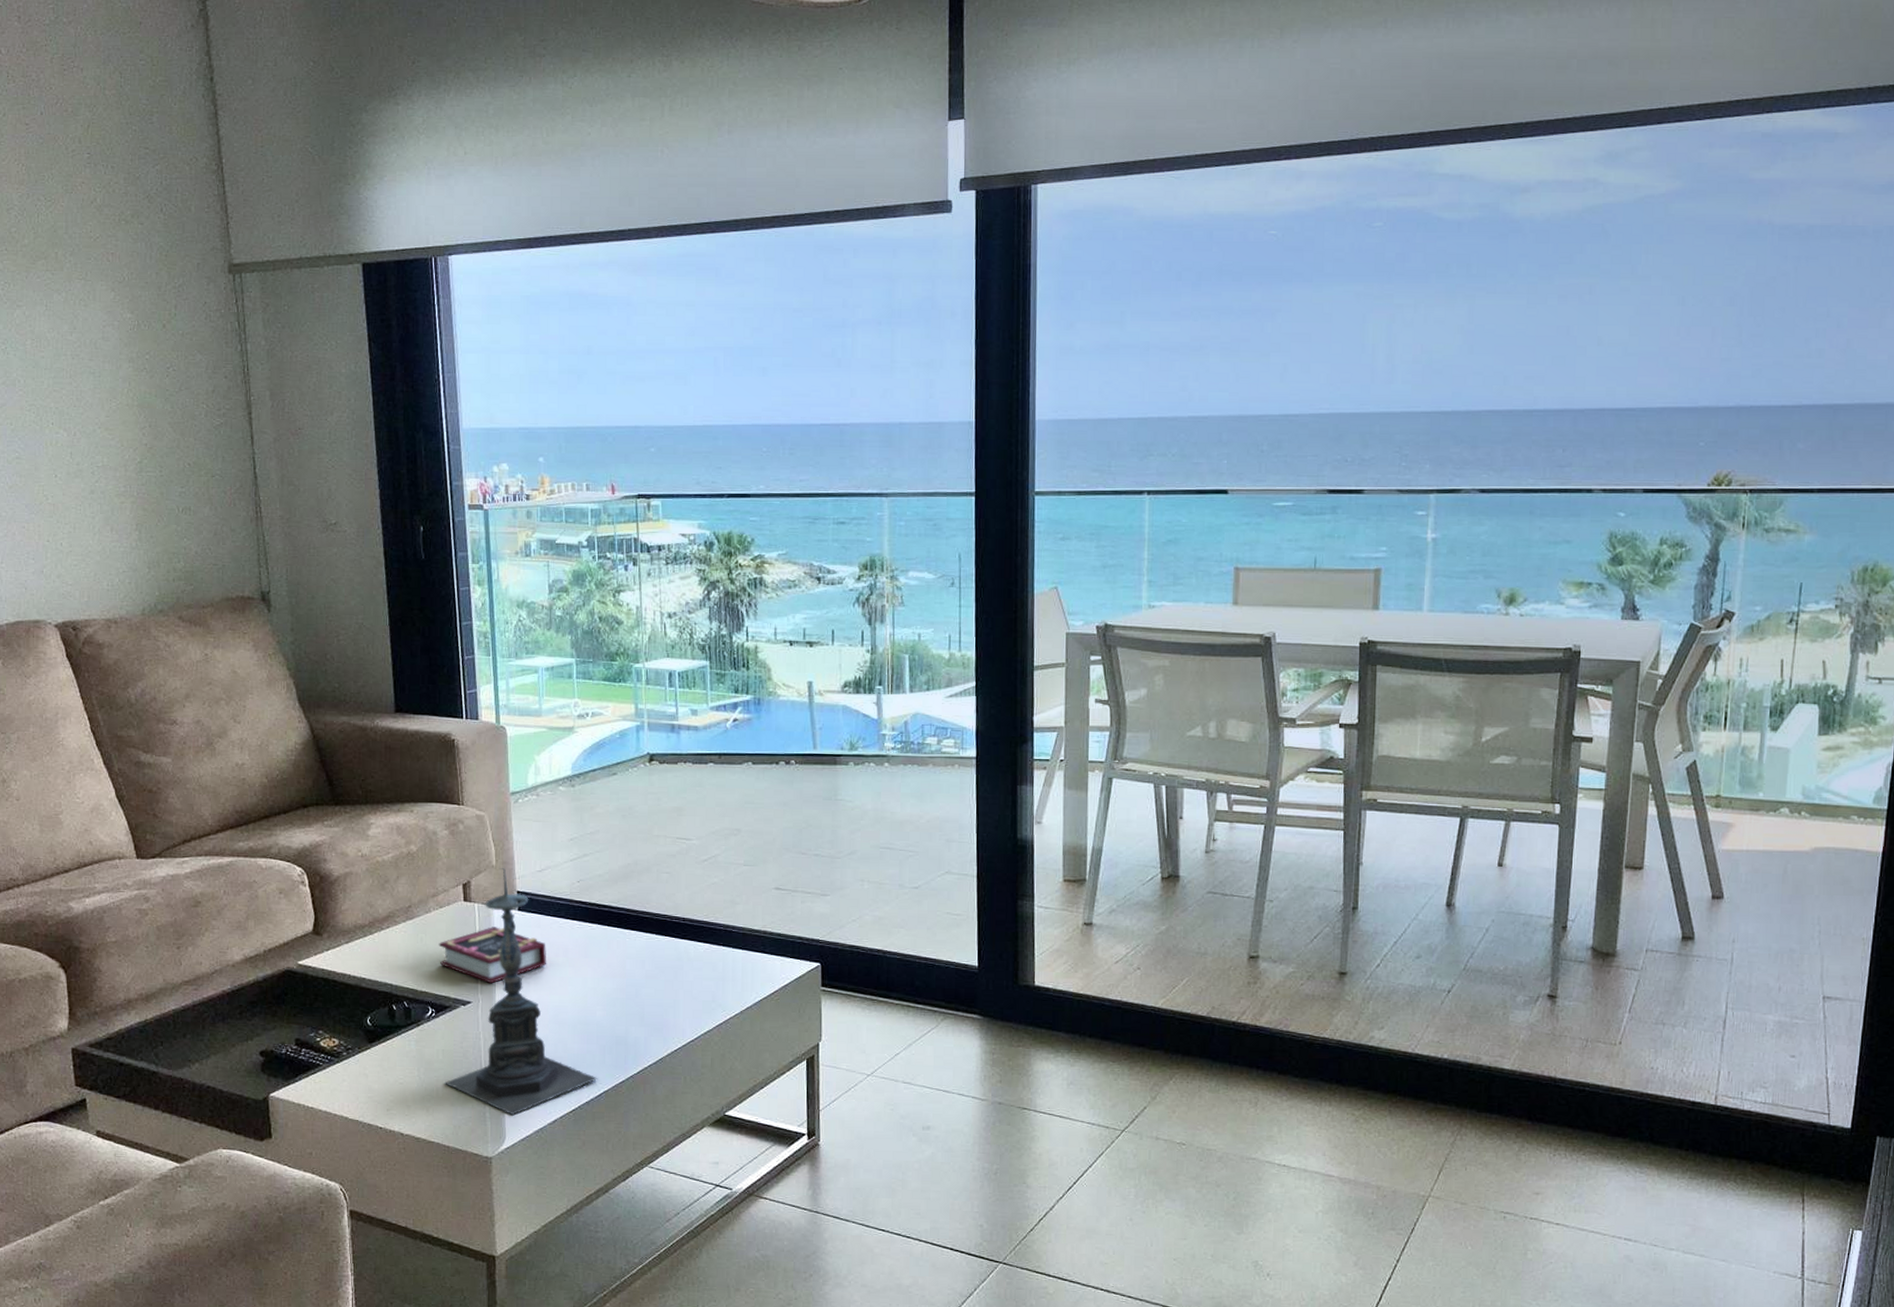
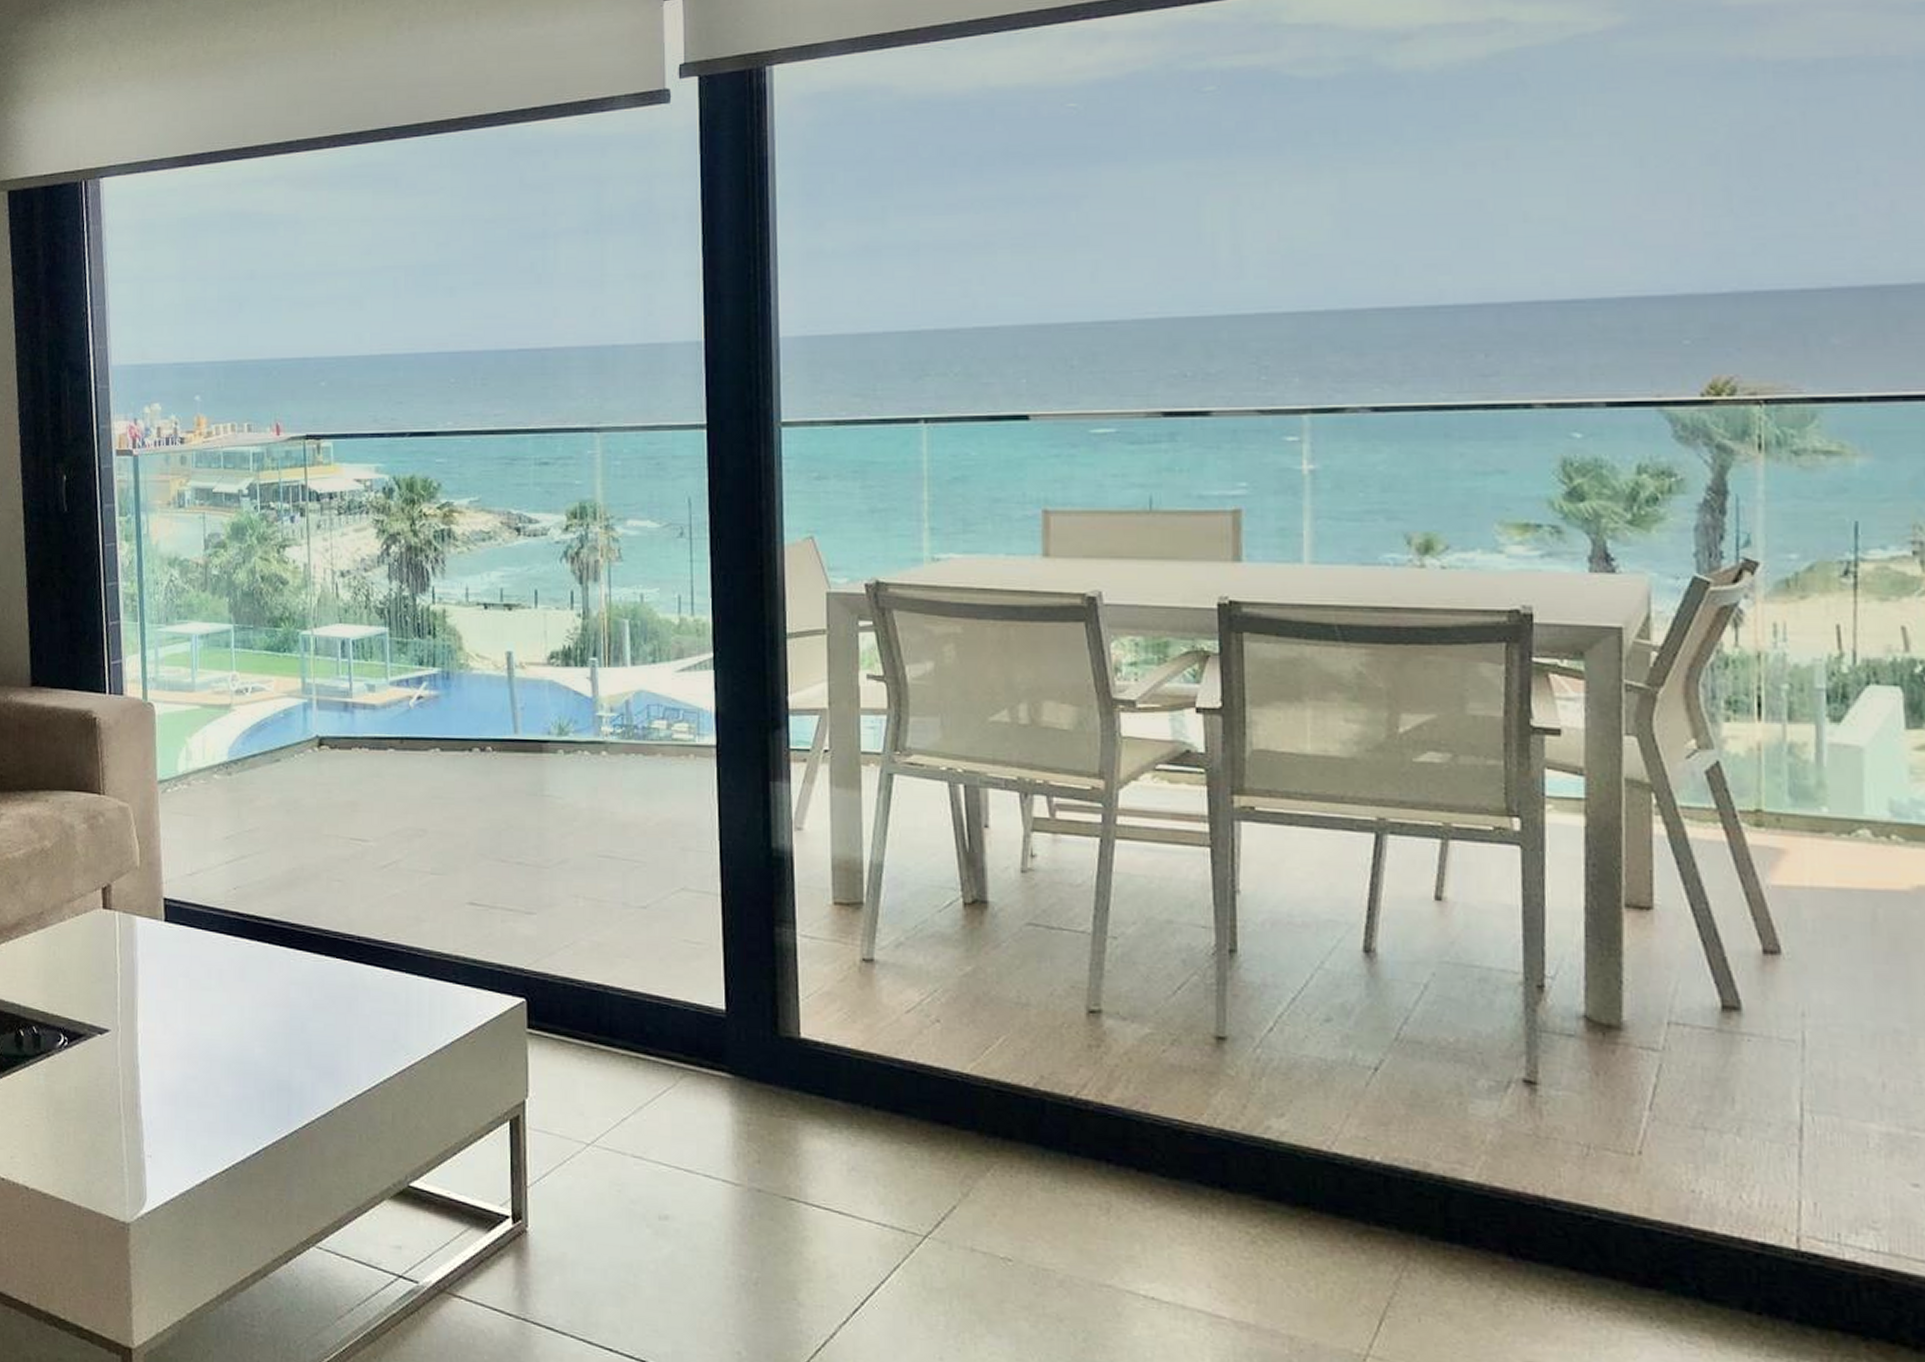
book: present [438,927,547,984] -> none [73,940,198,1009]
candle holder: present [444,868,598,1116] -> none [76,870,256,1173]

